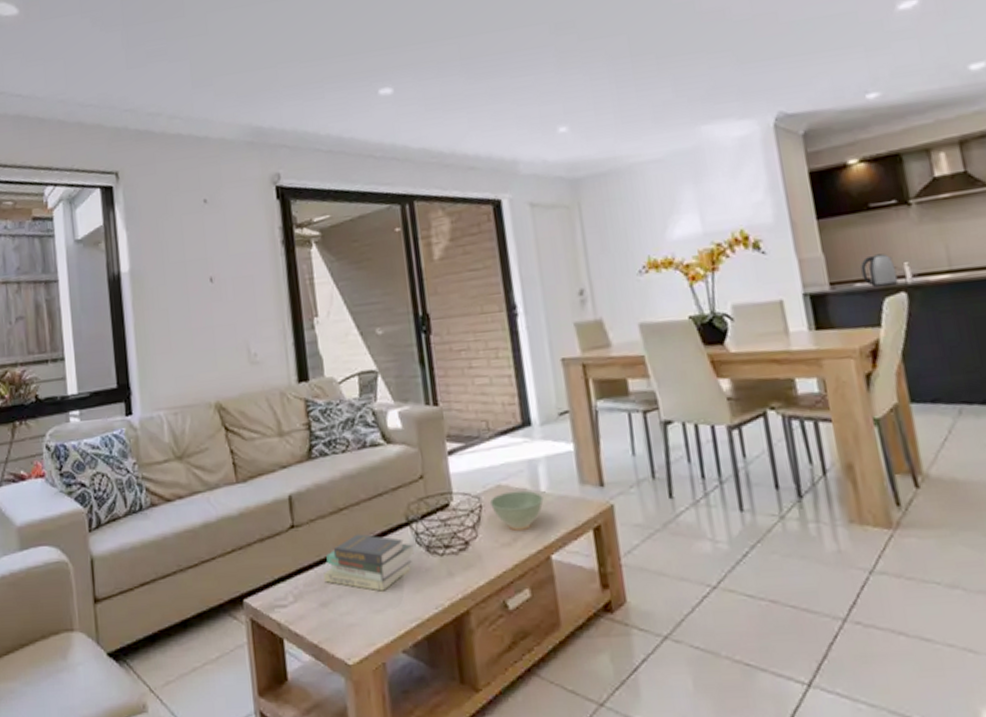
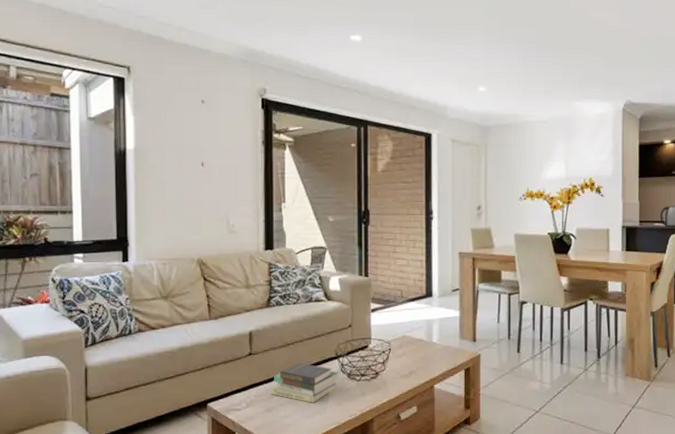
bowl: present [489,490,544,531] -> none [396,340,434,367]

